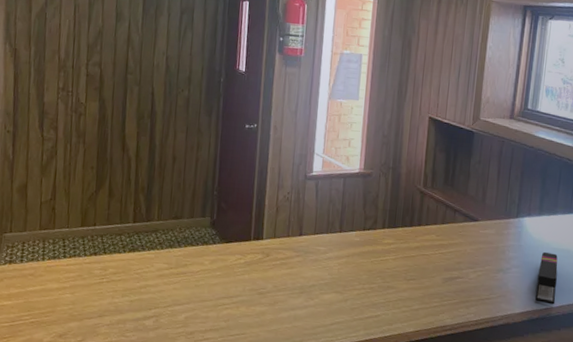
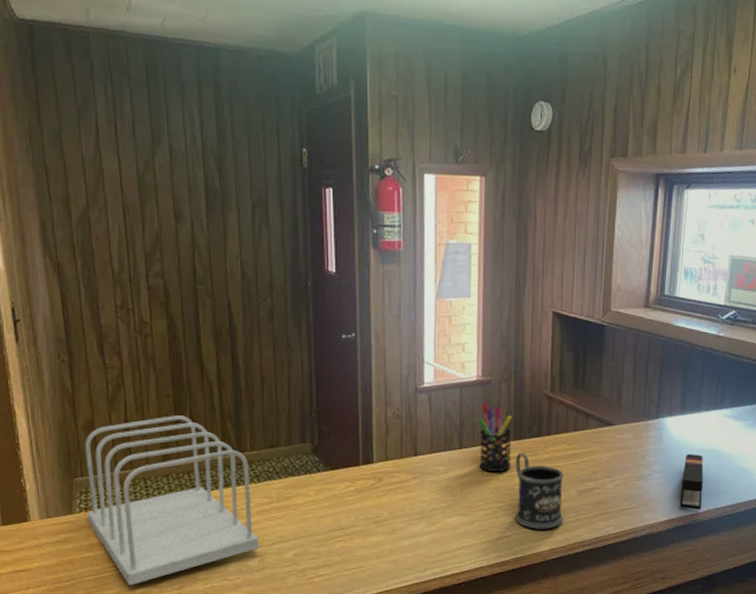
file sorter: none [10,185,157,334] -> present [85,415,260,585]
pen holder: none [356,192,388,256] -> present [478,402,512,472]
mug: none [385,240,431,312] -> present [515,453,564,529]

